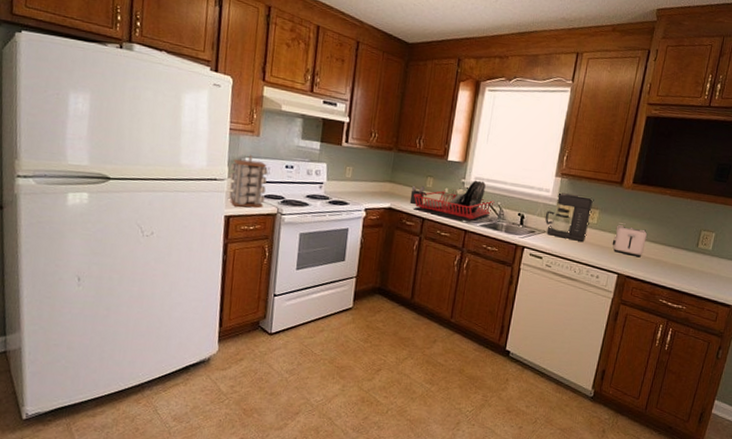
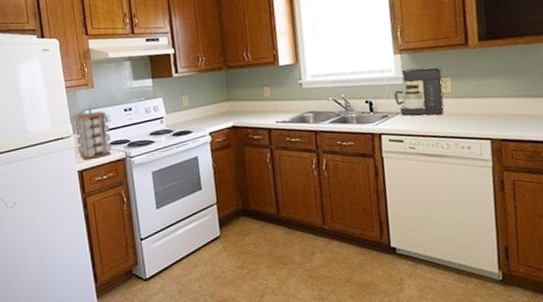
dish rack: present [409,180,495,223] -> none [250,77,338,123]
toaster: present [612,223,647,258] -> none [473,84,513,118]

